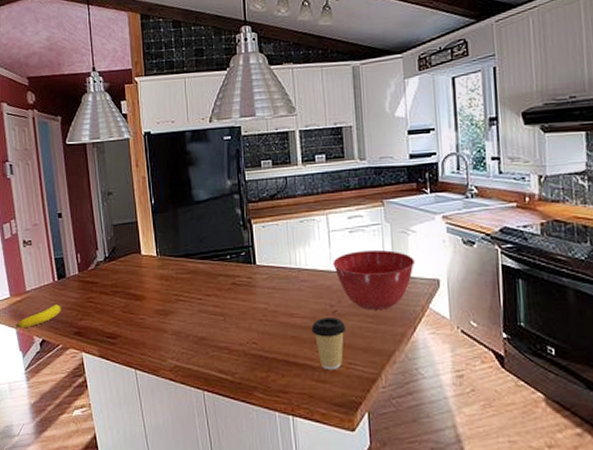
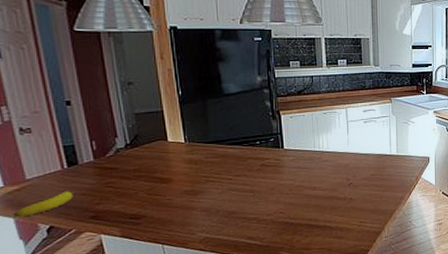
coffee cup: present [311,318,347,371] -> none [331,188,359,229]
mixing bowl: present [333,249,414,310] -> none [350,136,412,181]

